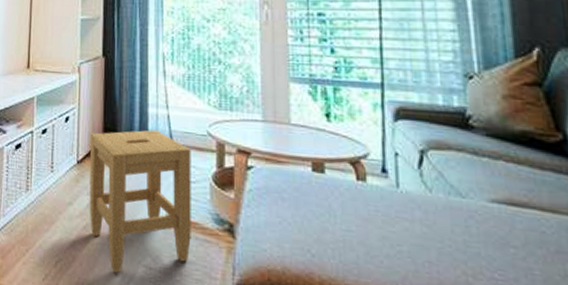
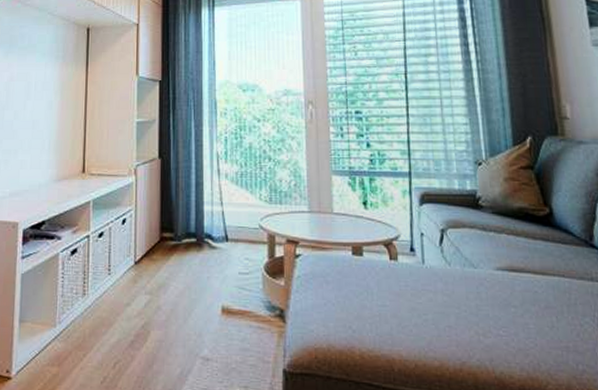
stool: present [89,129,191,274] -> none [147,226,245,368]

